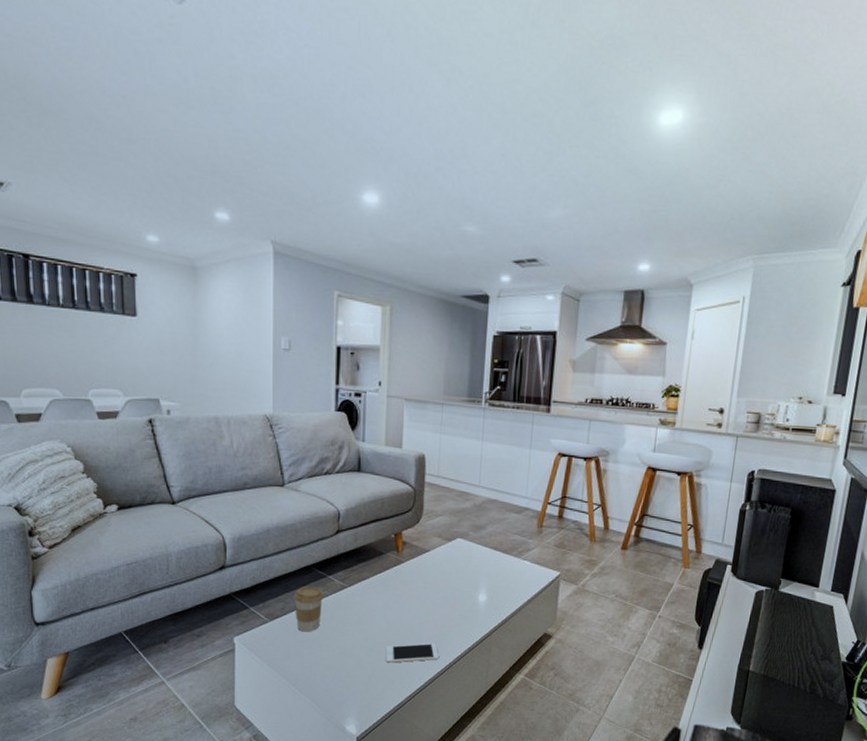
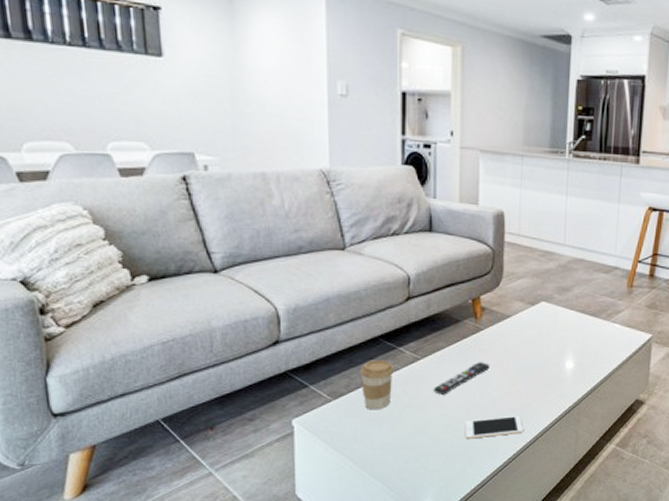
remote control: none [357,592,410,621] -> present [433,362,490,395]

